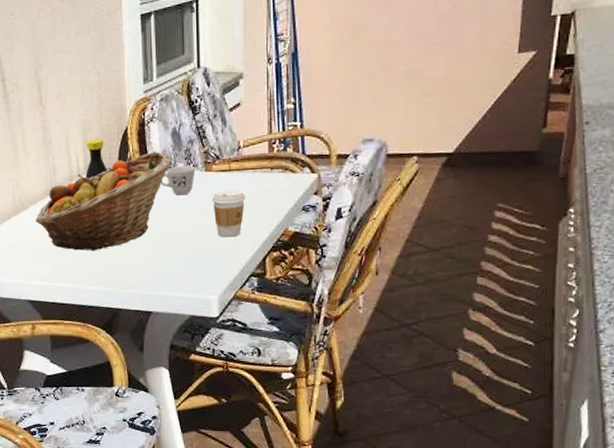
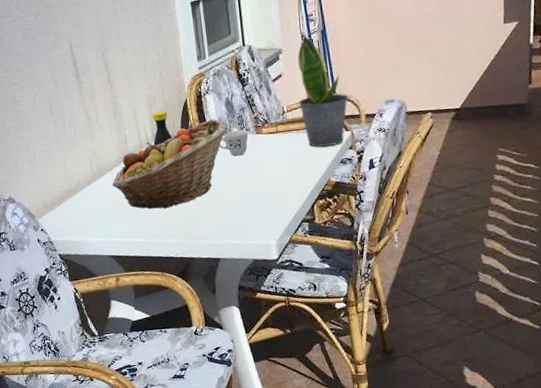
coffee cup: present [213,190,245,237] -> none [264,148,293,190]
potted plant: none [258,58,318,190] -> present [297,35,349,147]

